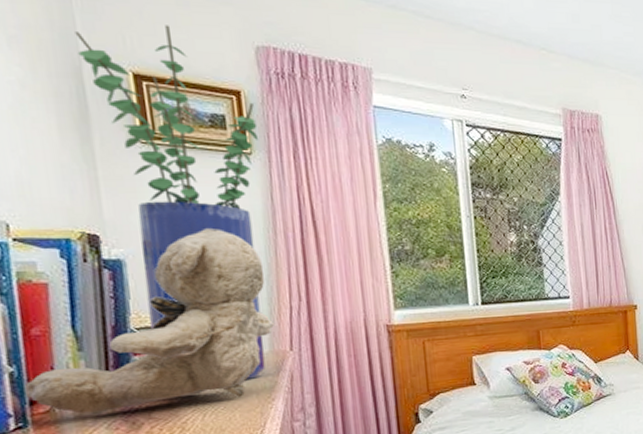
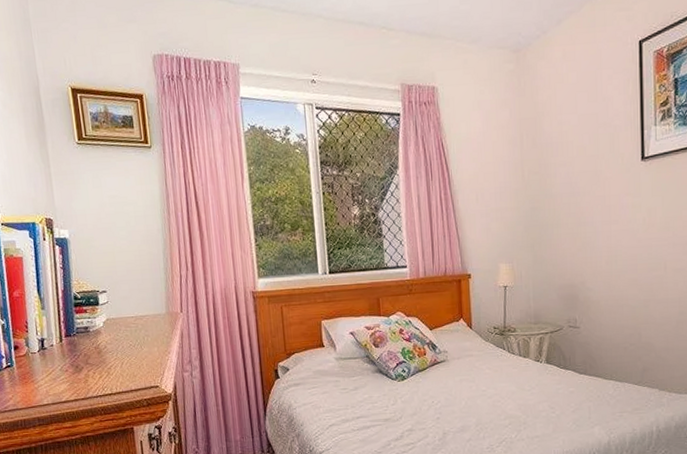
teddy bear: present [24,229,274,415] -> none [11,211,169,360]
vase: present [75,25,266,379] -> none [34,45,163,335]

